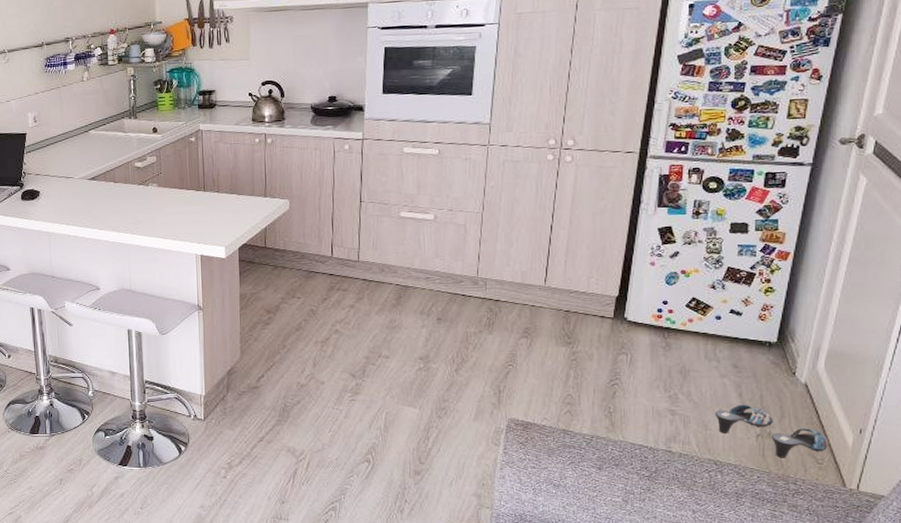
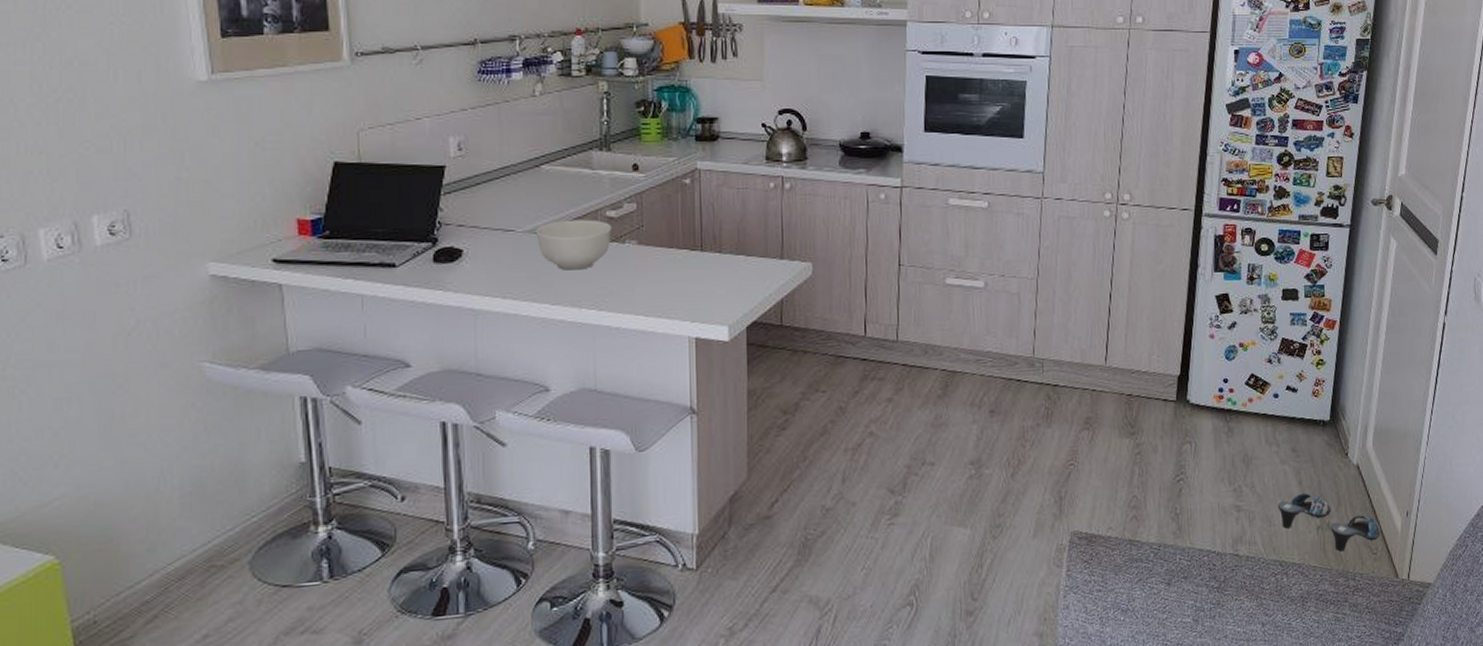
bowl: none [87,169,139,206] -> present [536,219,612,270]

